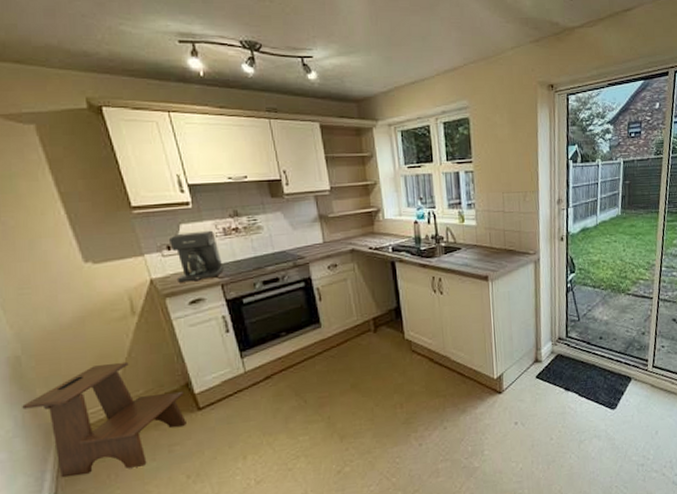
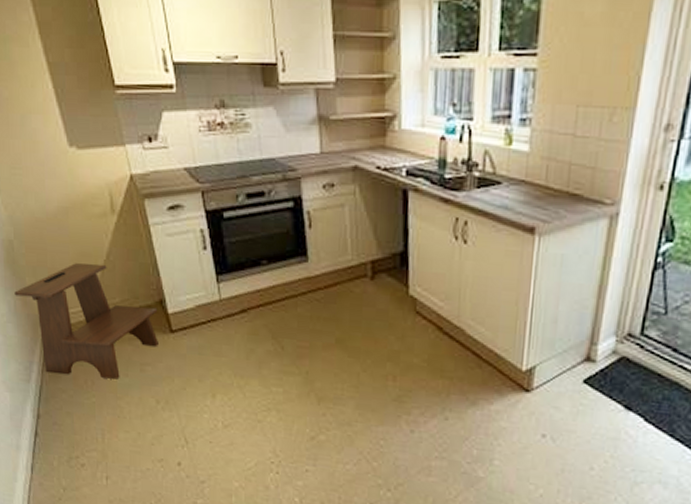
coffee maker: present [169,230,225,283] -> none [151,122,207,184]

